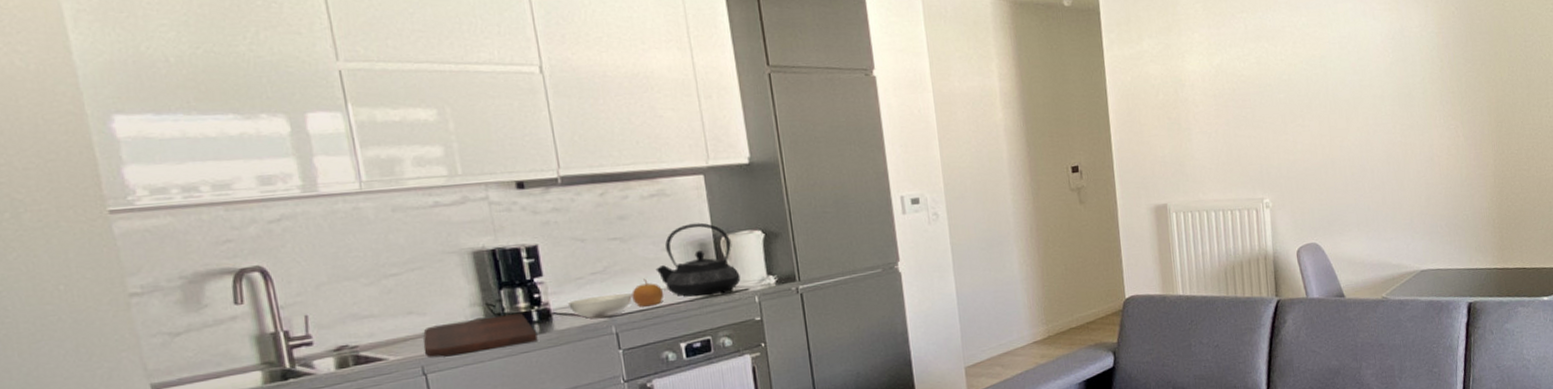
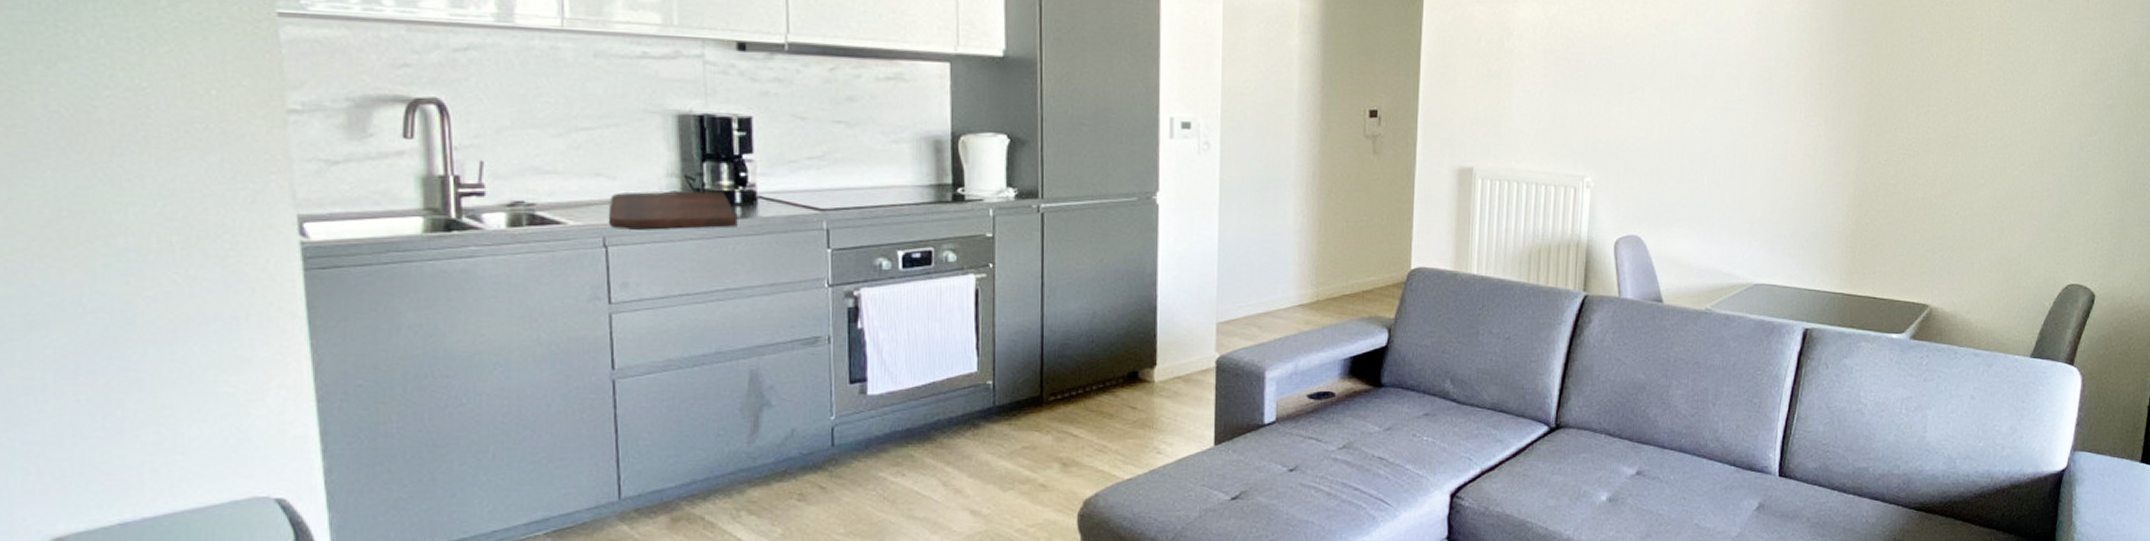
bowl: present [568,293,632,320] -> none [778,184,851,211]
fruit: present [632,278,664,307] -> none [850,171,887,204]
teapot: present [655,222,739,296] -> none [881,116,974,200]

